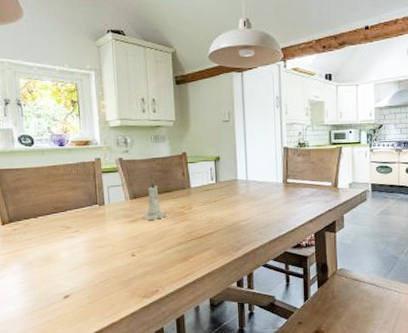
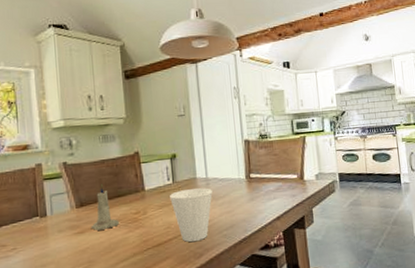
cup: none [213,188,252,237] -> present [170,188,213,242]

